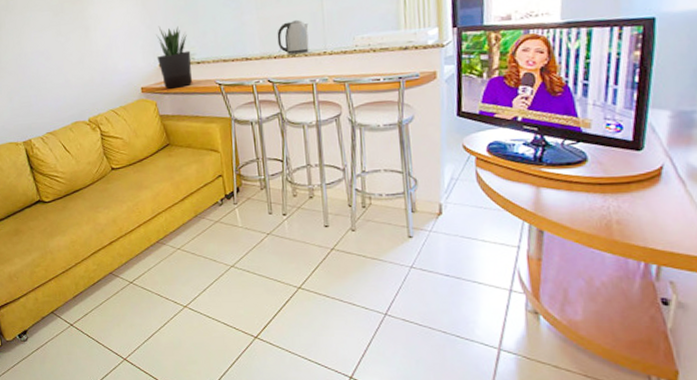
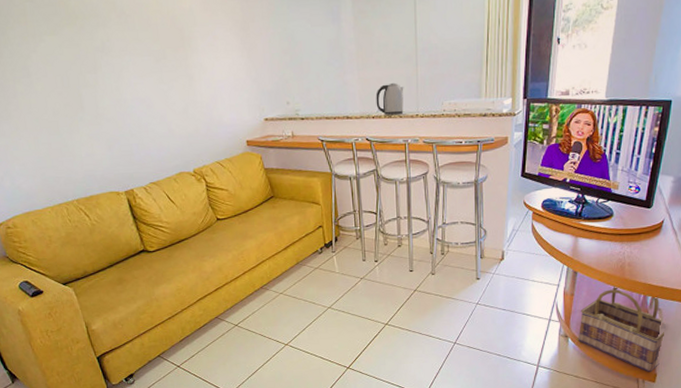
planter: present [156,26,193,89] -> none [262,80,297,143]
basket: none [553,249,683,368] -> present [578,286,664,373]

